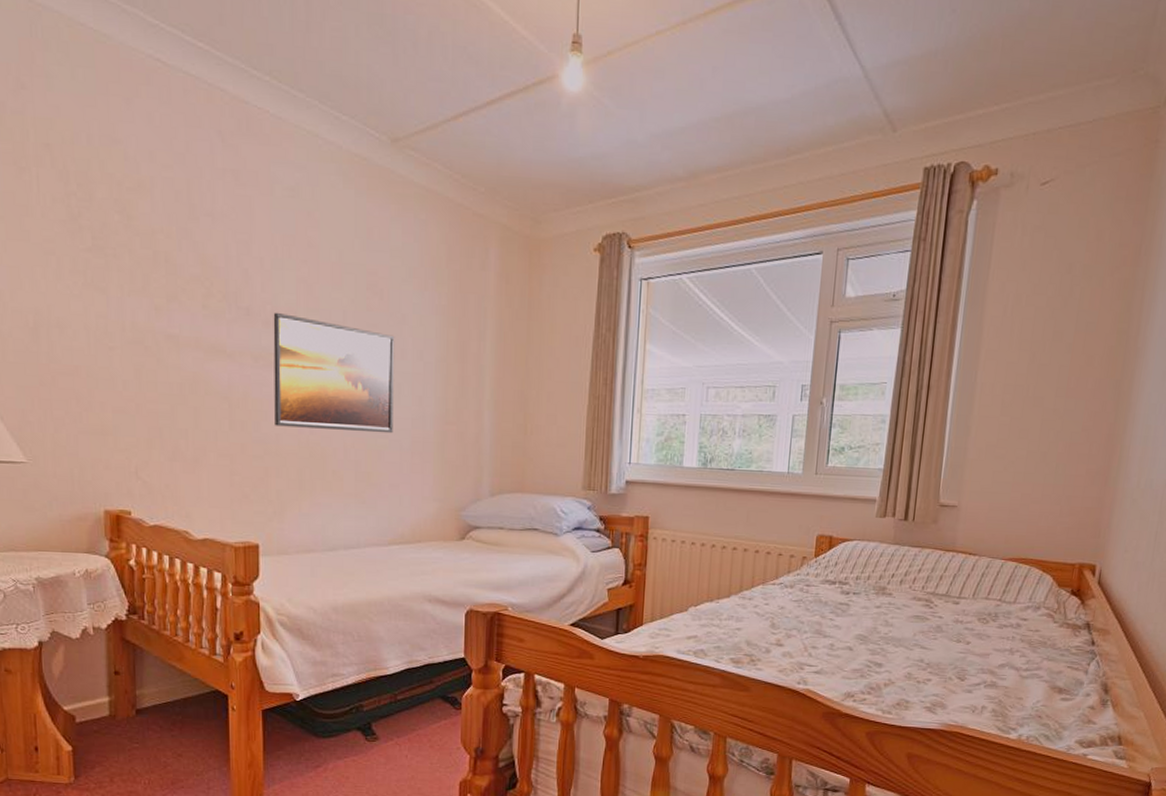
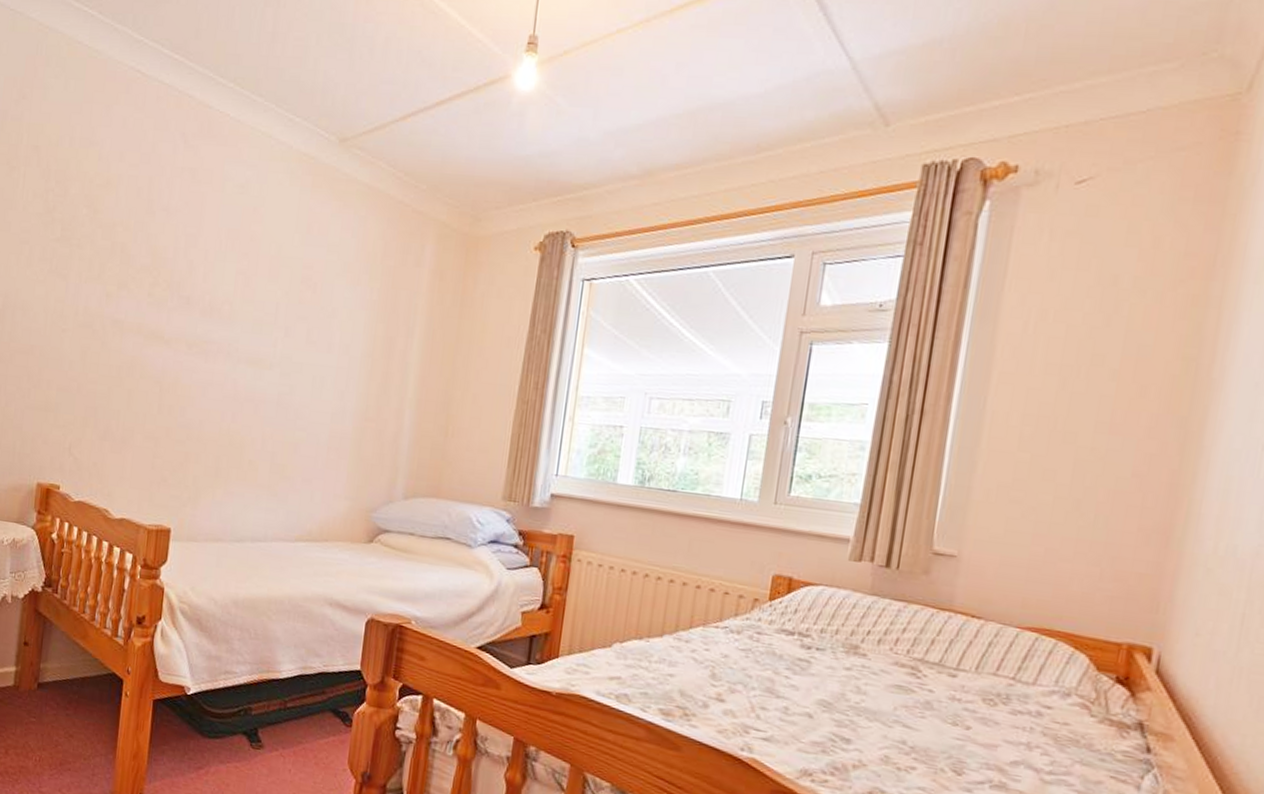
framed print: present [273,312,395,434] -> none [199,302,324,427]

